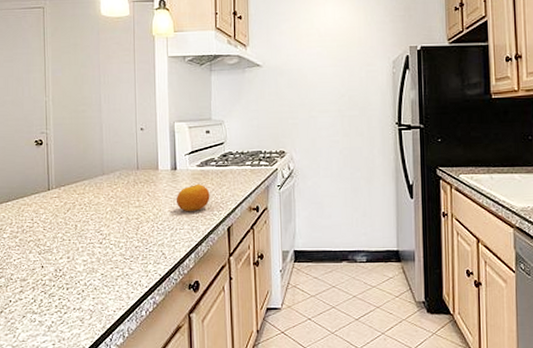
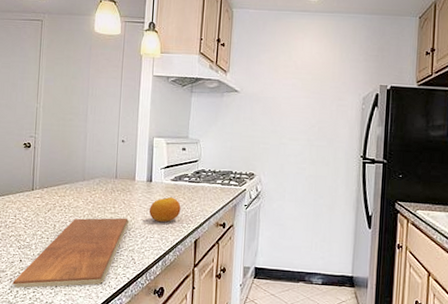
chopping board: none [35,211,156,296] -> present [12,217,130,288]

